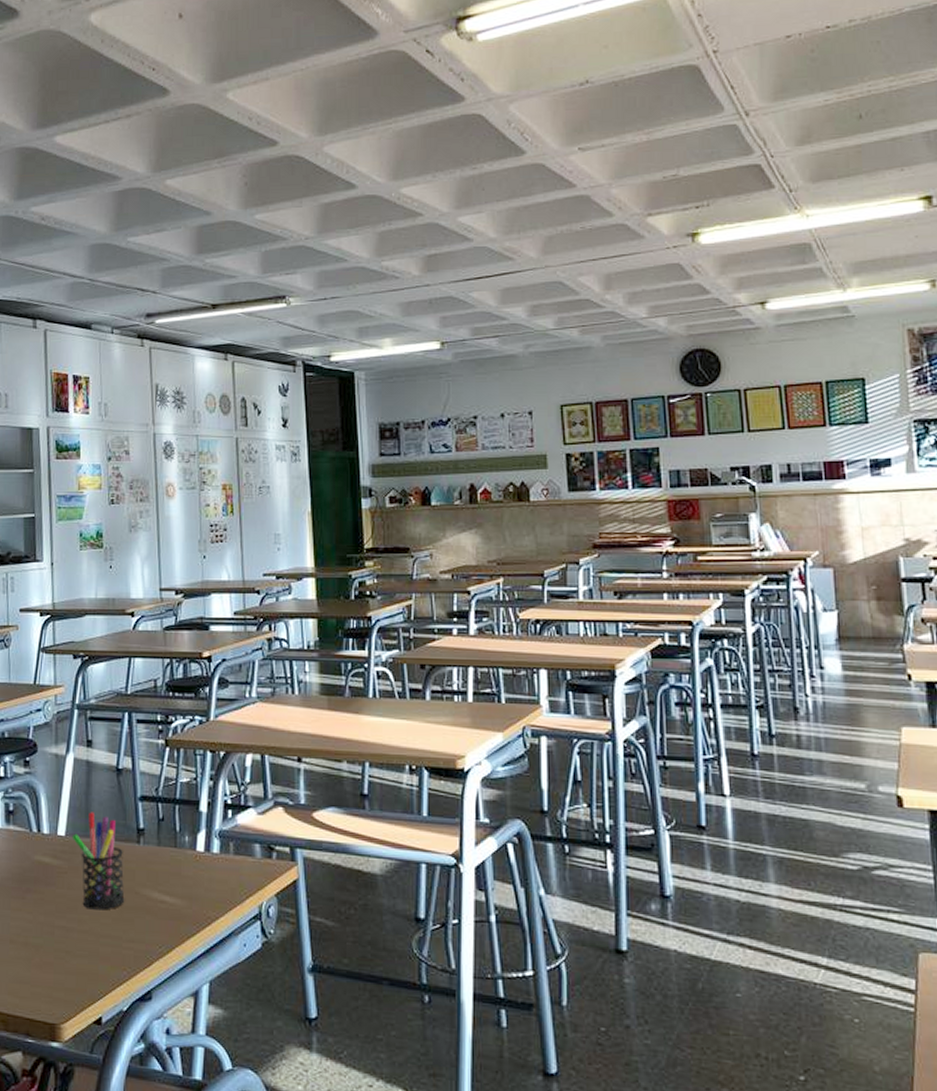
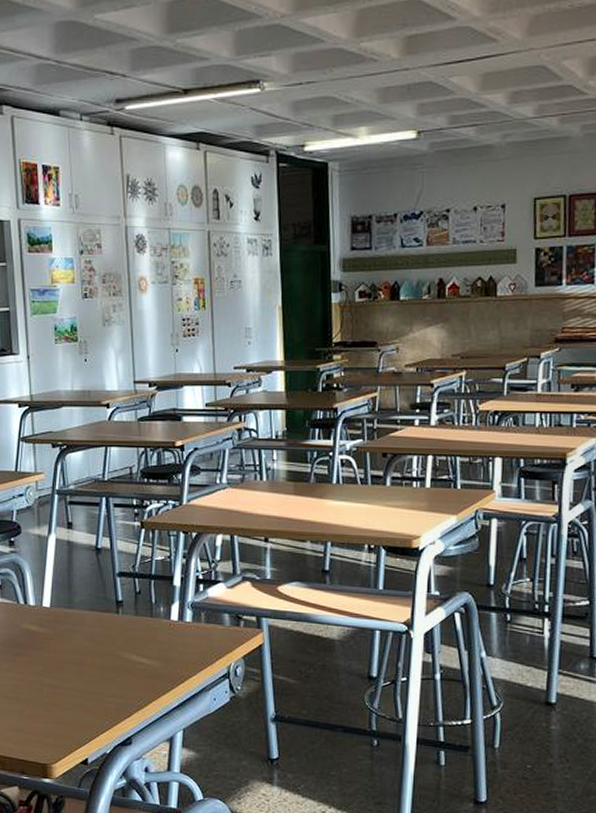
pen holder: present [71,812,125,910] -> none [56,586,106,671]

